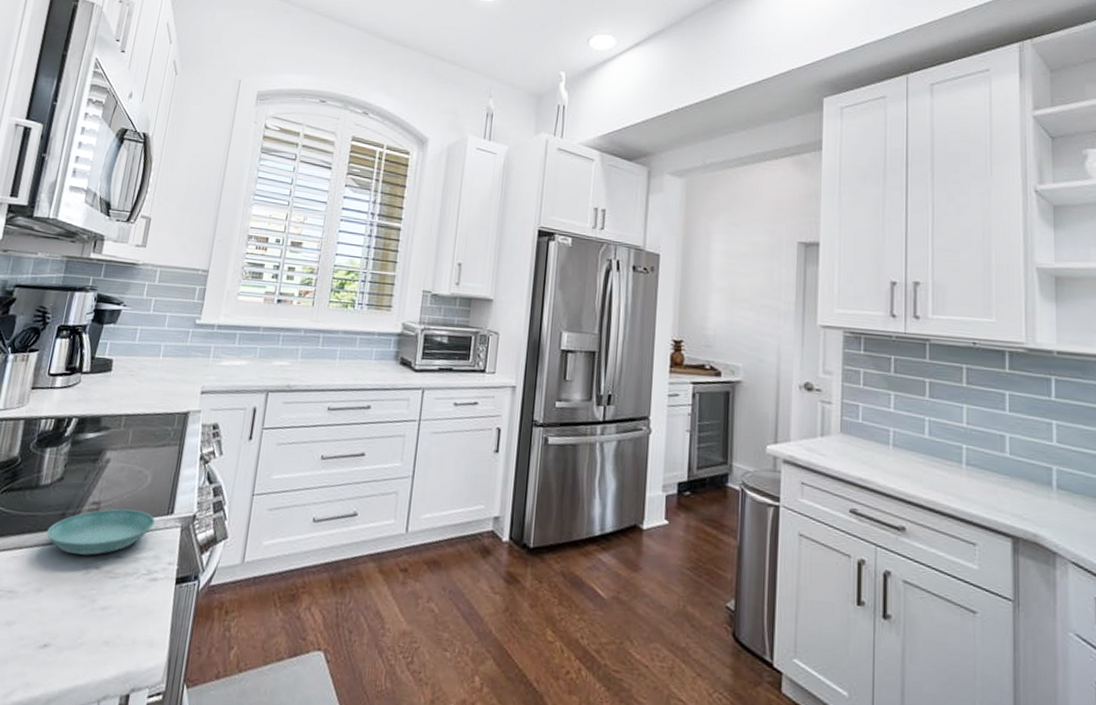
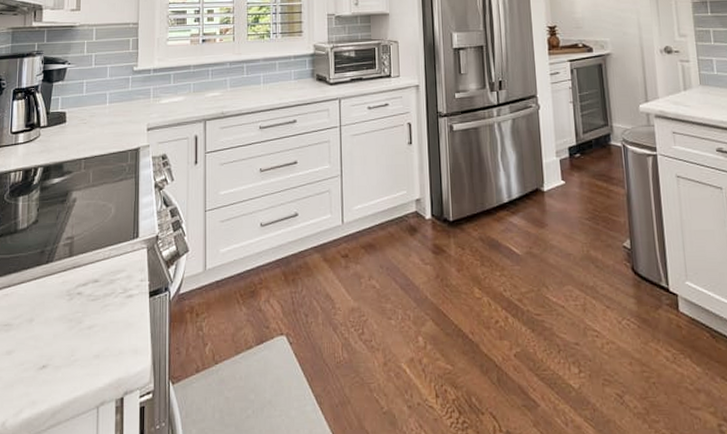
saucer: present [46,508,156,556] -> none [30,239,124,284]

